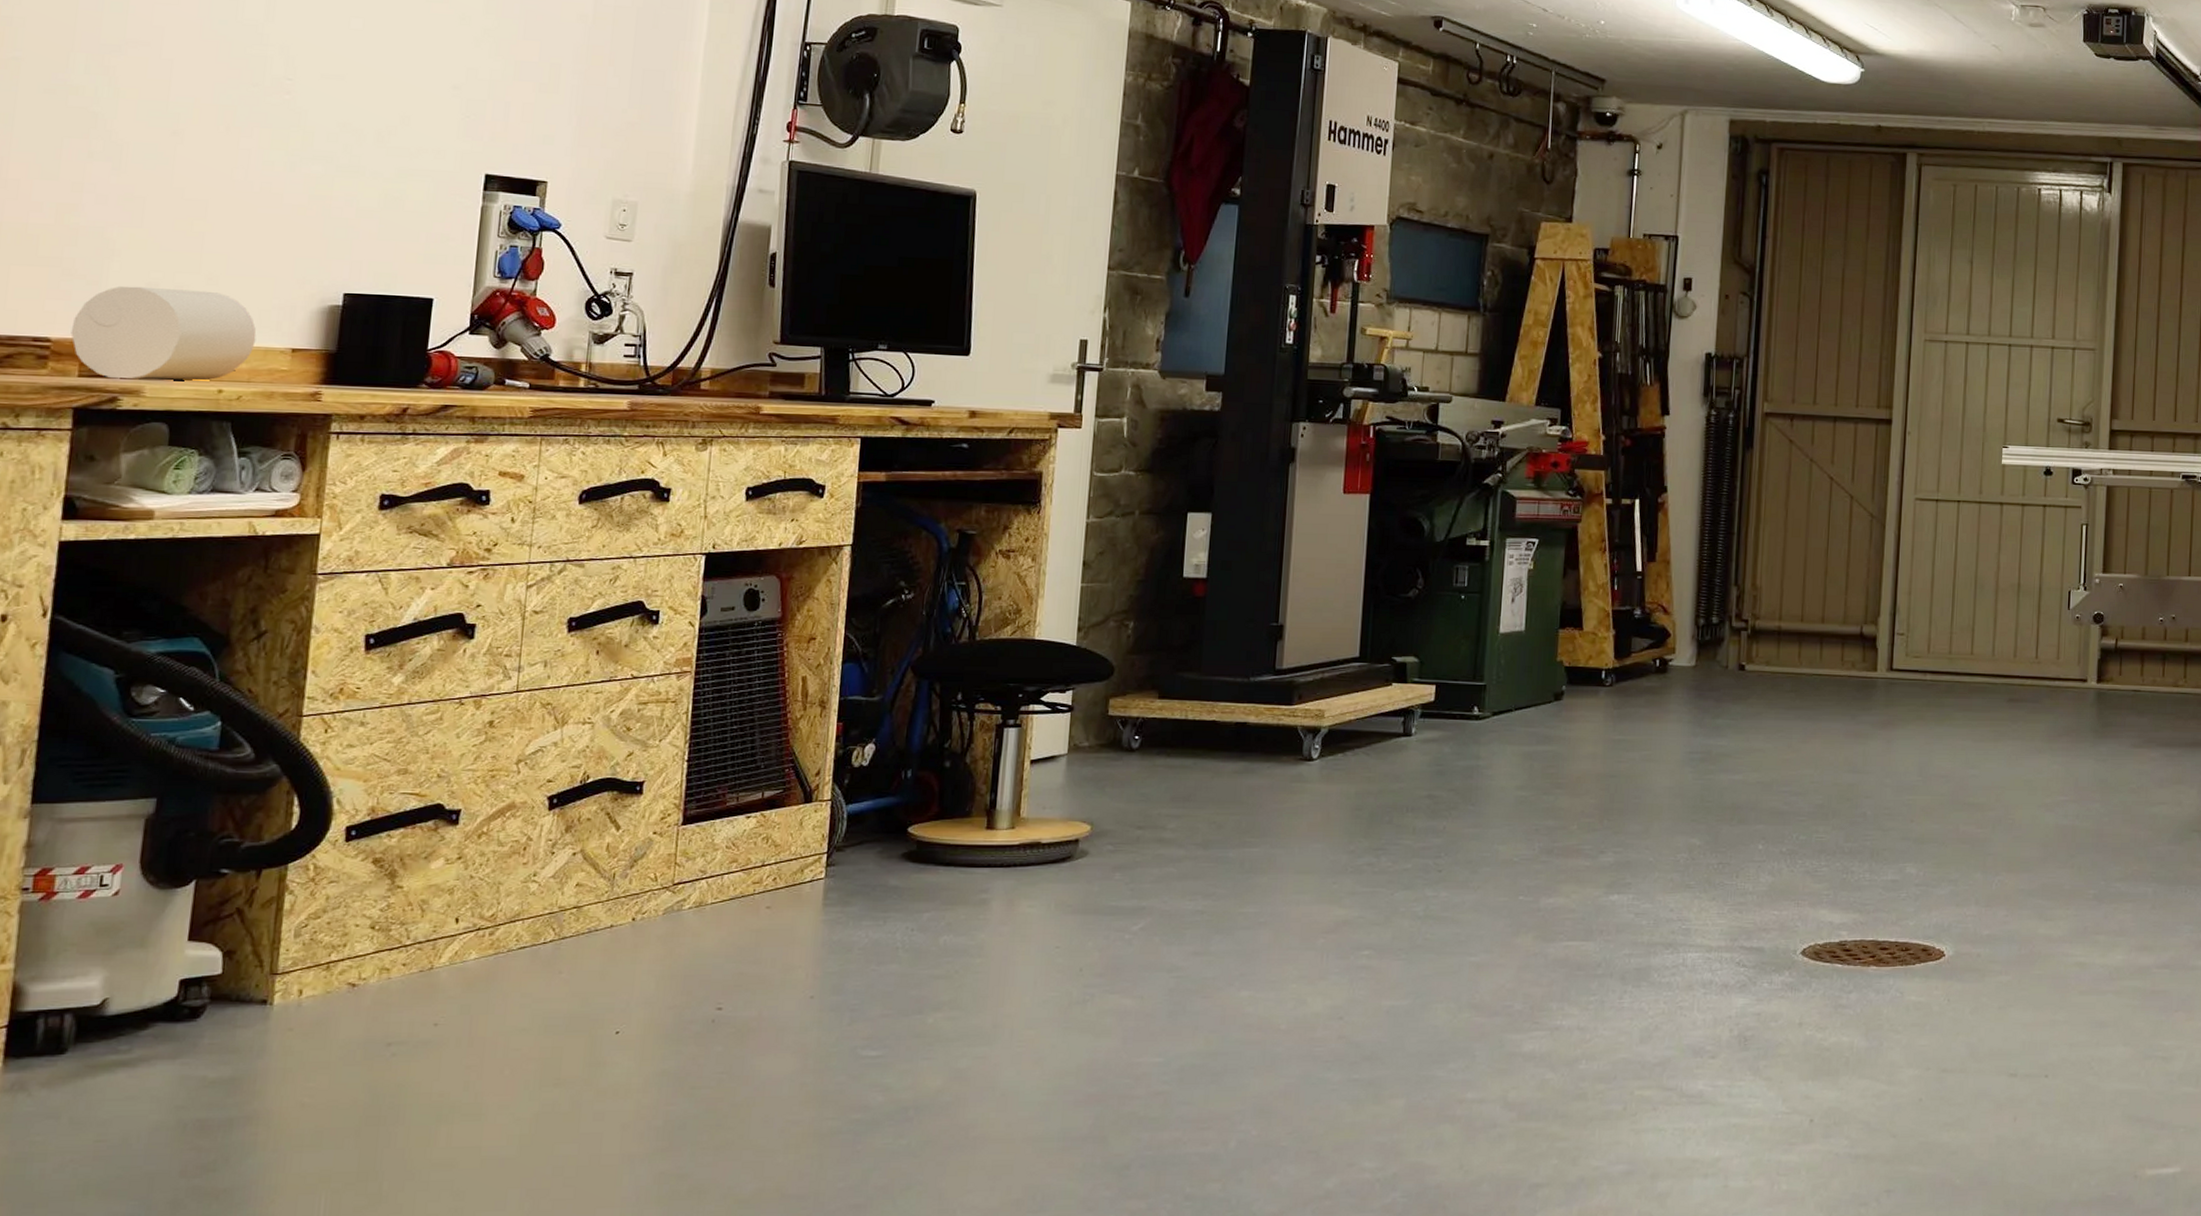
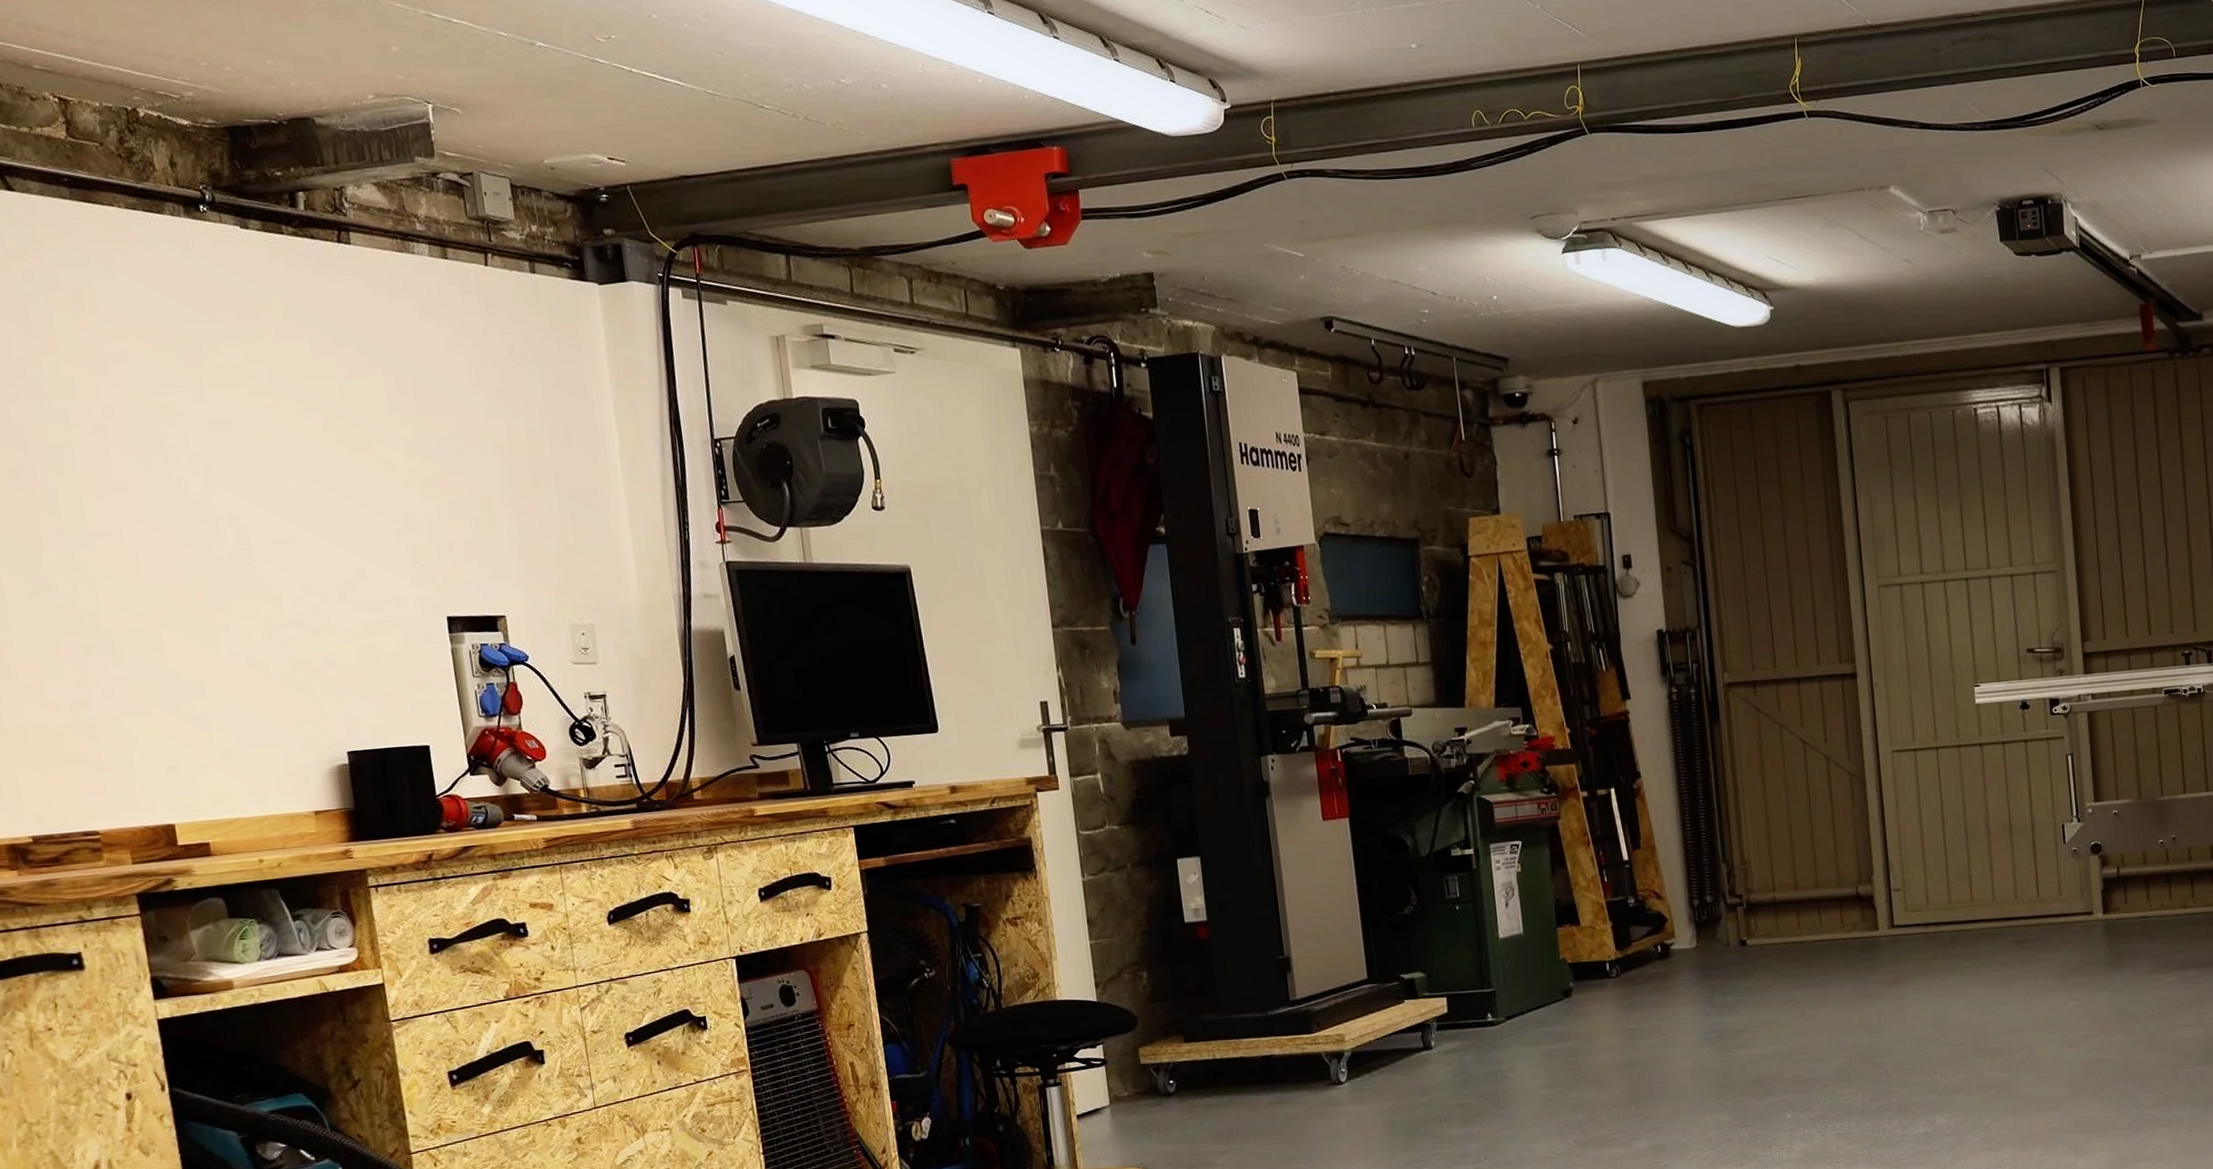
paper towel roll: present [70,286,257,381] -> none [114,766,281,862]

